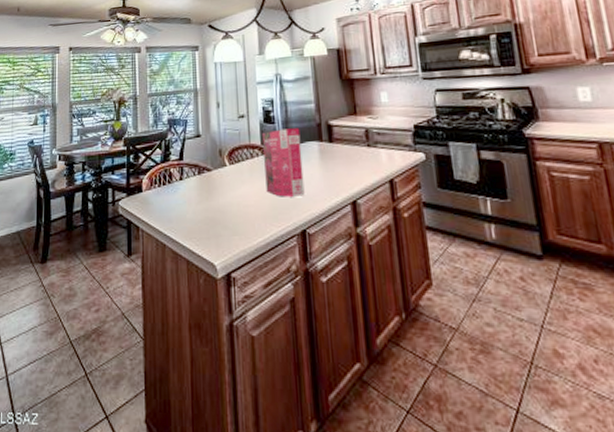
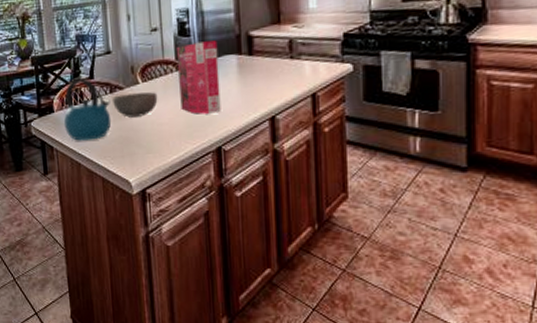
kettle: none [151,158,199,221] -> present [63,77,112,141]
bowl: none [201,174,244,199] -> present [113,92,158,118]

